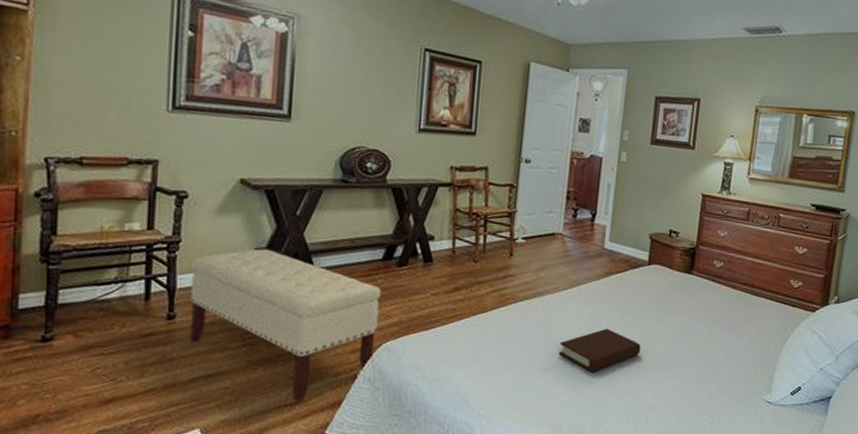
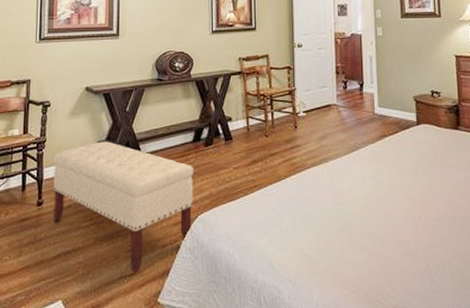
book: present [559,328,641,372] -> none [348,188,424,232]

